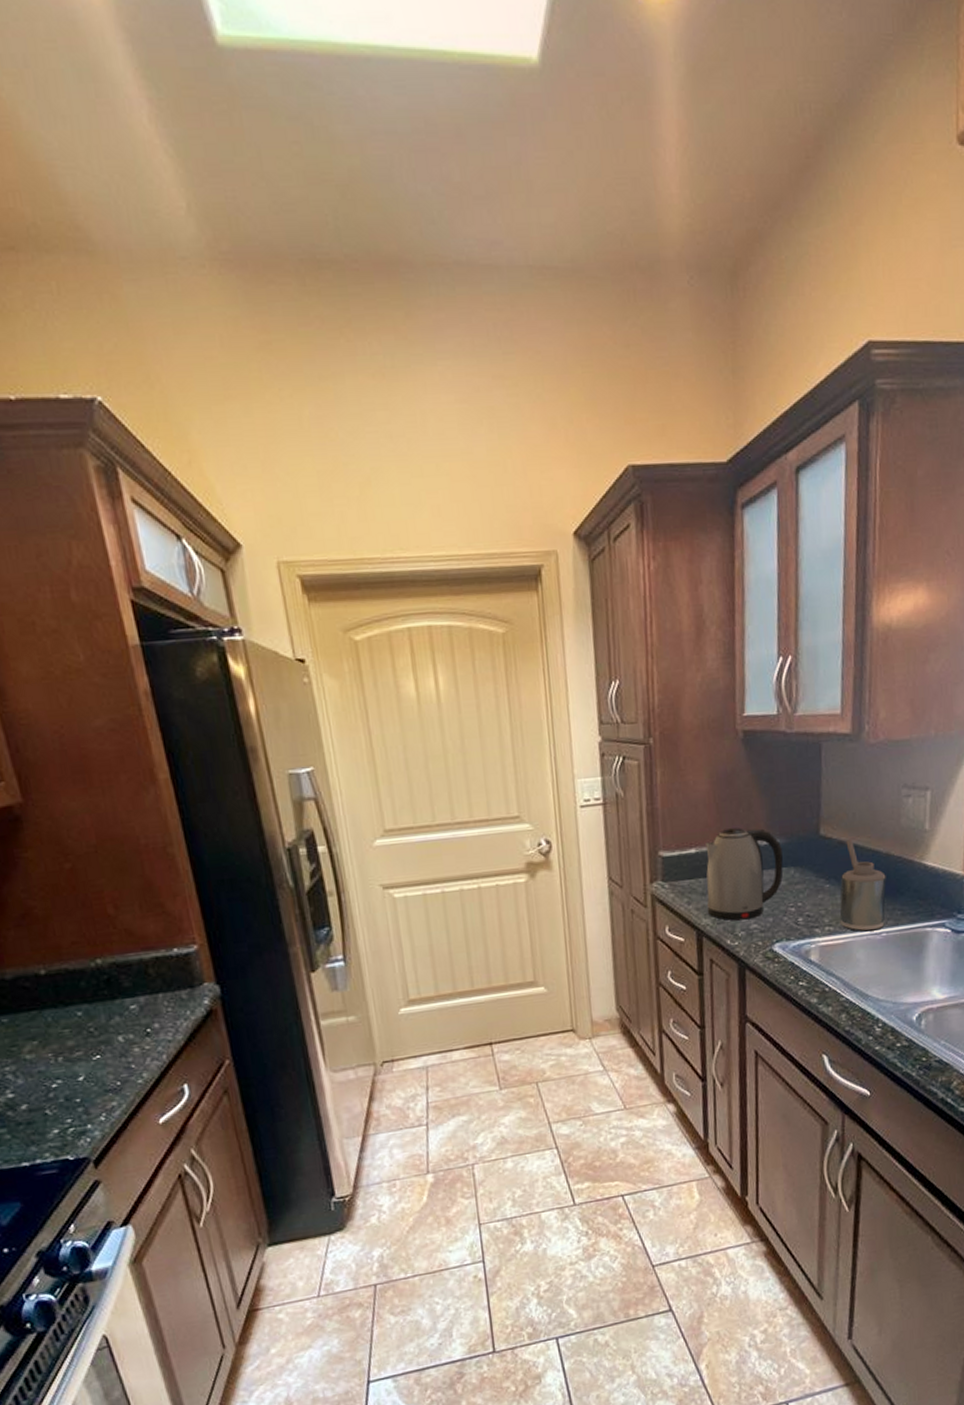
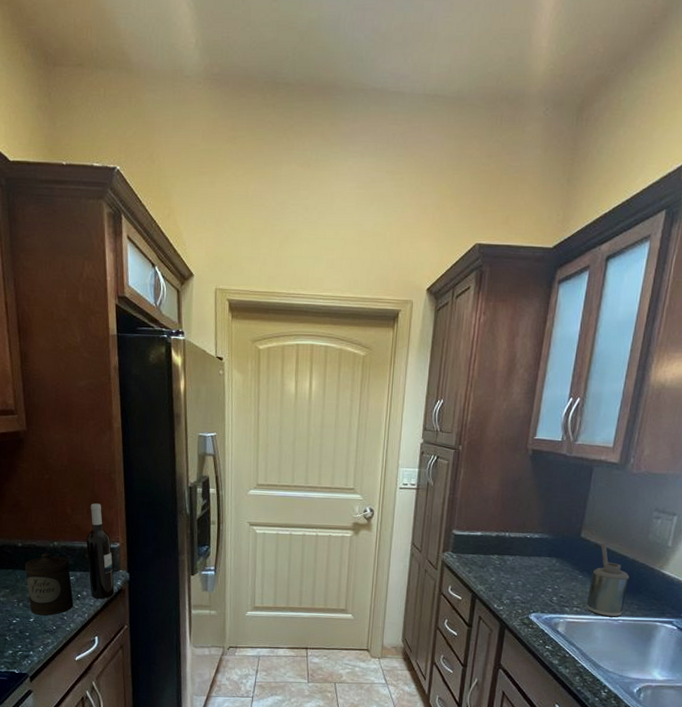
canister: none [55,975,143,1070] -> present [24,552,74,616]
wine bottle: none [142,892,202,1031] -> present [86,503,115,599]
kettle: present [705,827,784,921] -> none [483,521,549,592]

